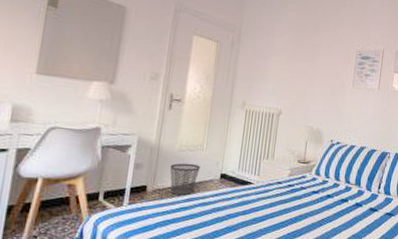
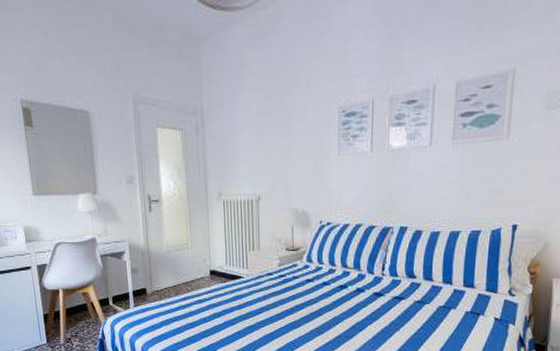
wastebasket: present [169,163,200,196] -> none [162,263,190,295]

